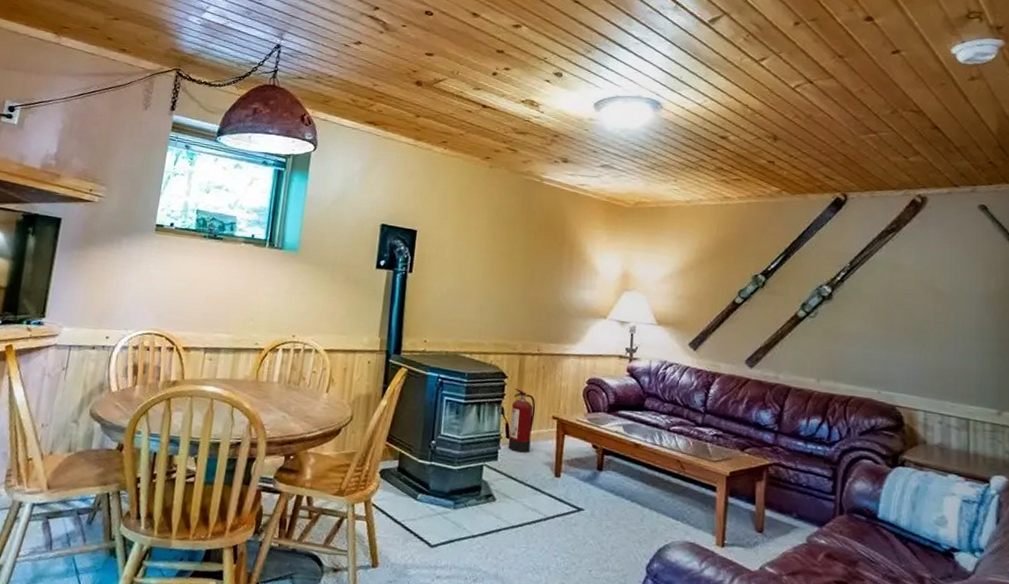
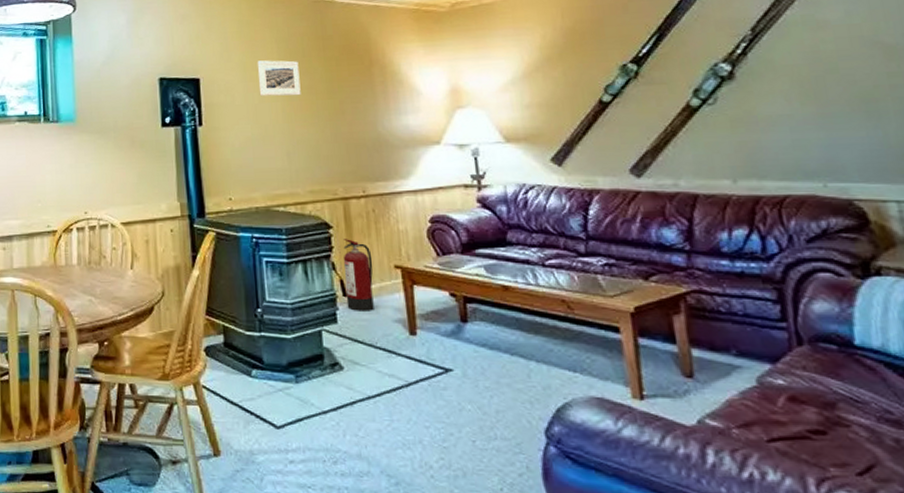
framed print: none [466,223,504,260] -> present [257,60,301,96]

